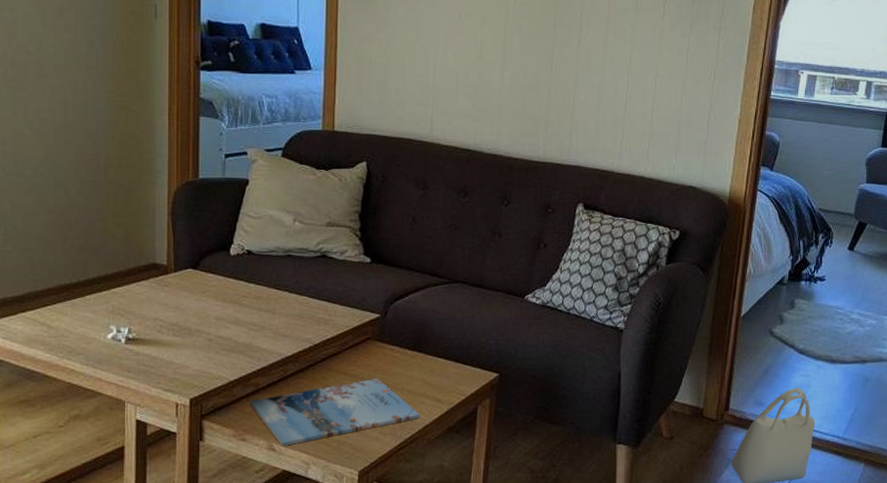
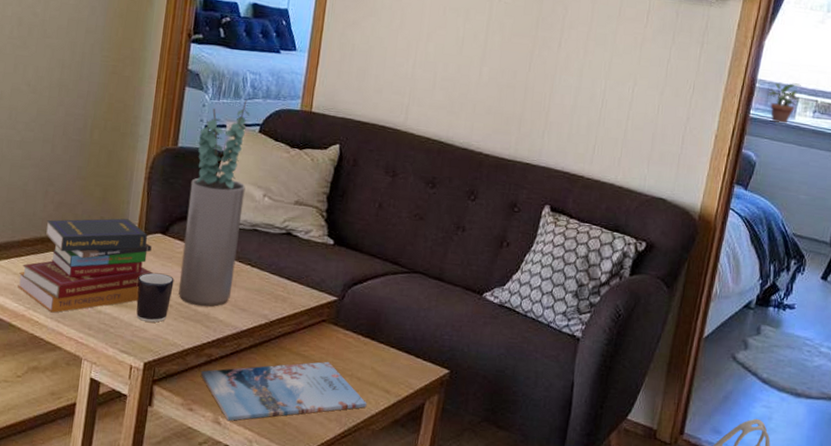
books: none [47,257,189,359] -> present [17,218,153,313]
mug: none [173,308,211,359] -> present [136,272,174,323]
vase: none [216,124,274,336] -> present [178,99,250,307]
potted plant: none [786,62,818,103] -> present [767,82,801,124]

